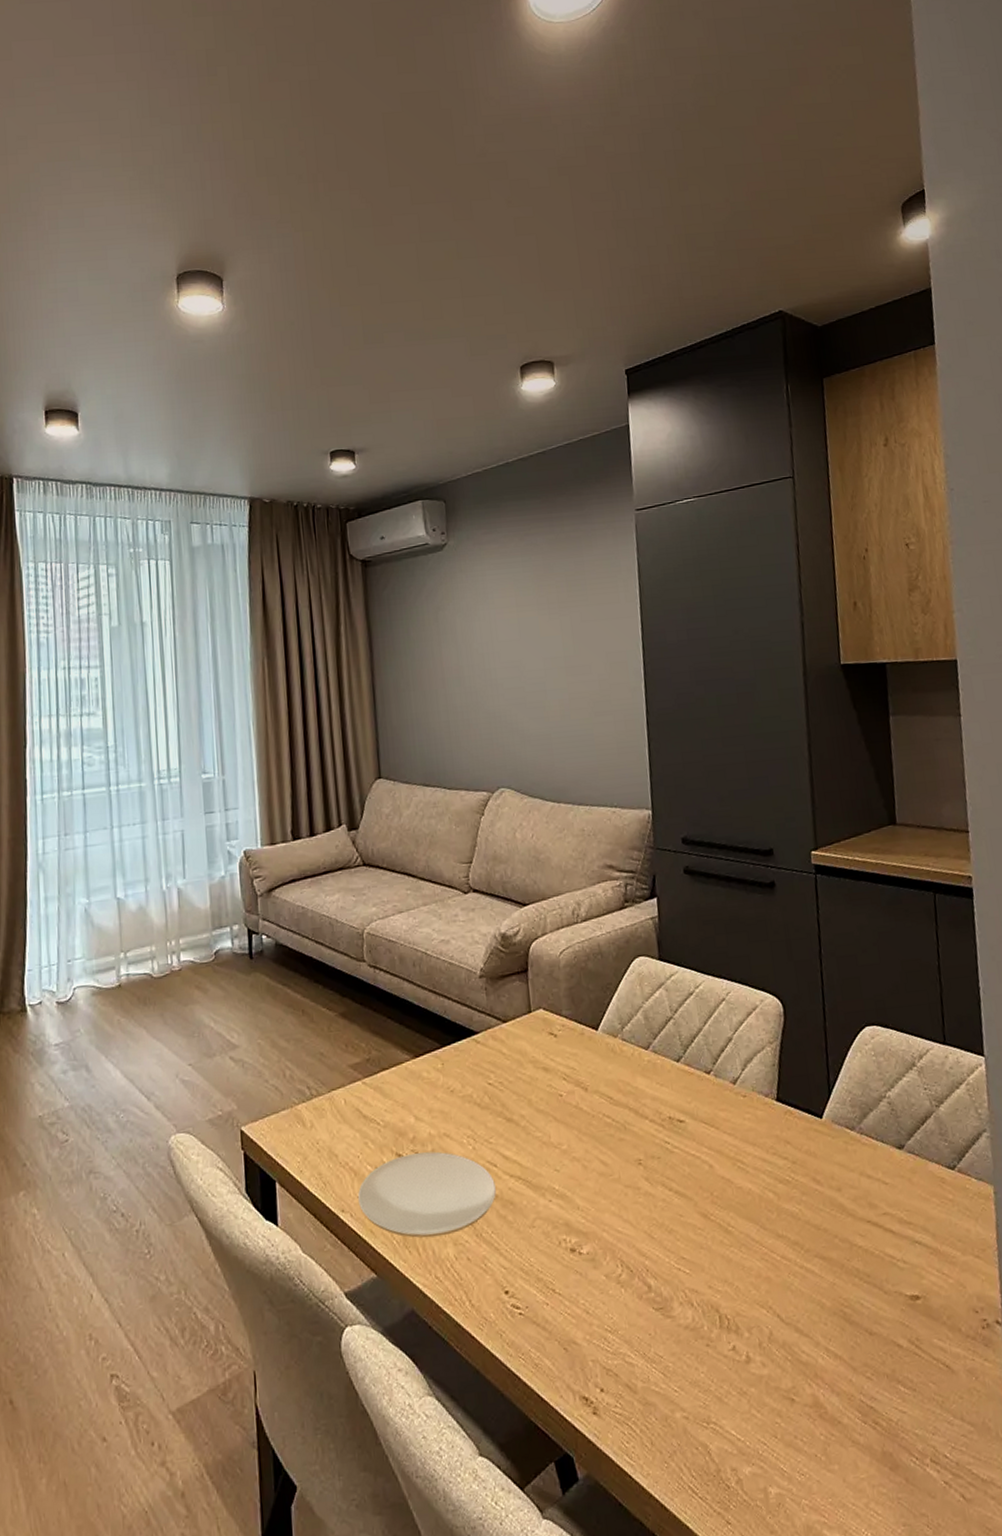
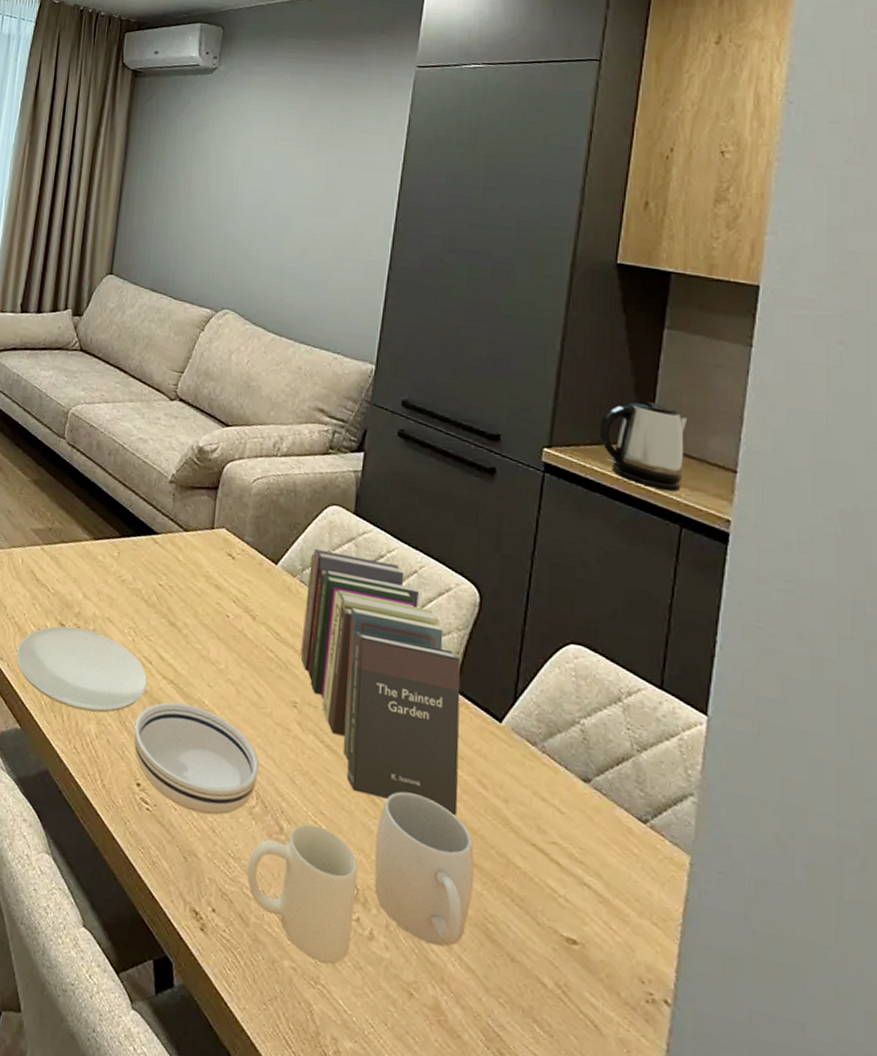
bowl: none [491,1194,619,1301] -> present [134,702,259,815]
mug: none [625,1271,732,1402] -> present [247,824,358,964]
books: none [627,997,801,1228] -> present [300,548,461,816]
mug: none [734,1209,827,1347] -> present [374,791,475,947]
kettle: none [853,785,929,864] -> present [599,400,688,491]

